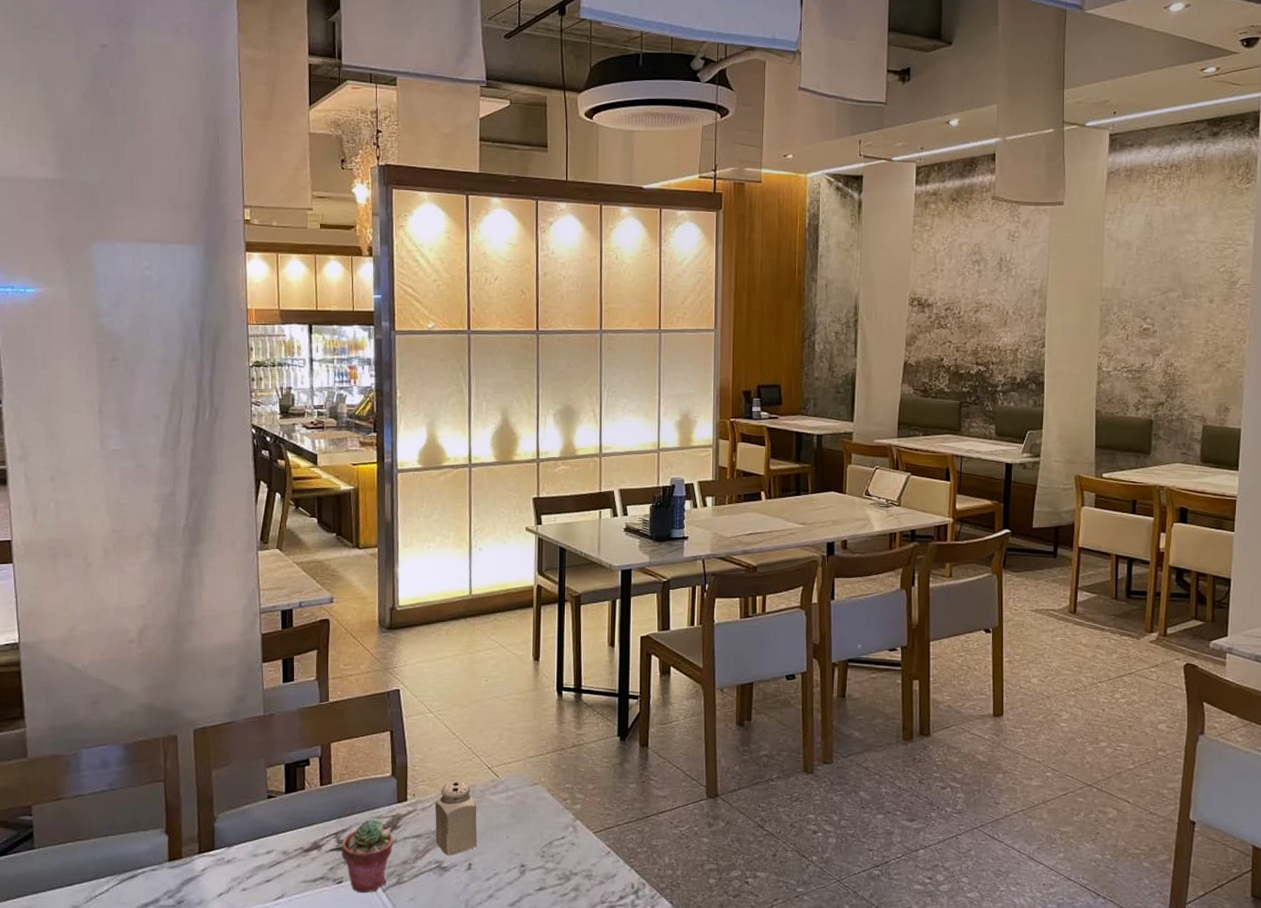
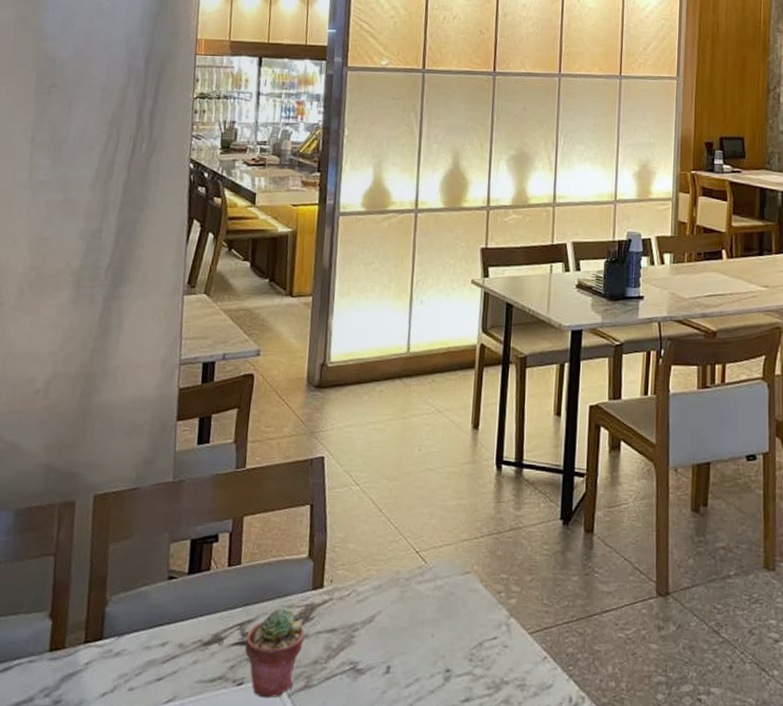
salt shaker: present [435,781,477,856] -> none [352,566,401,656]

